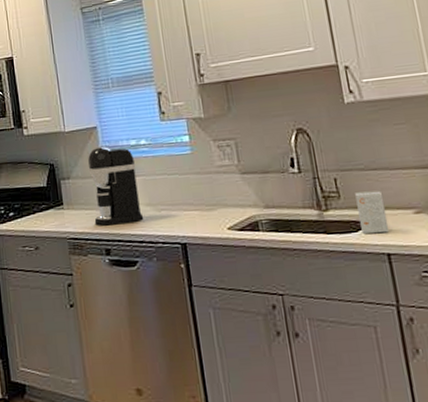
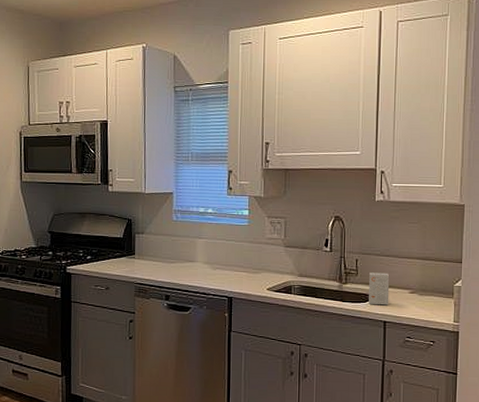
coffee maker: present [87,147,144,226] -> none [159,210,201,276]

